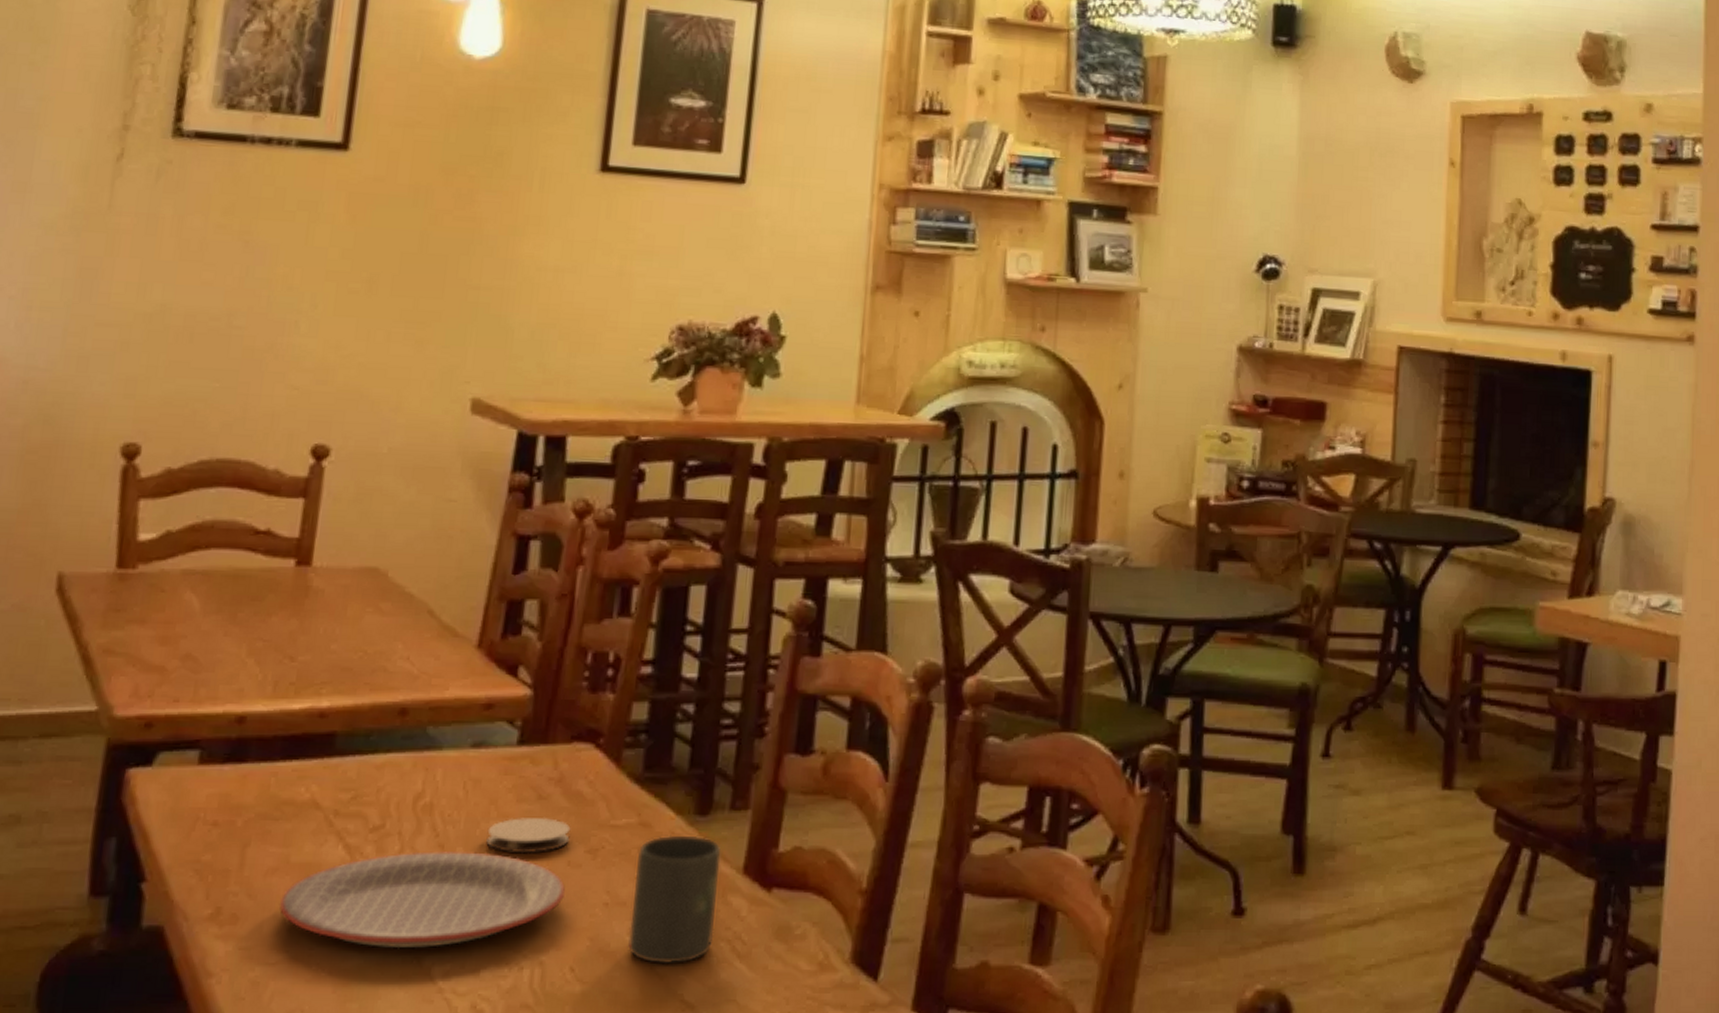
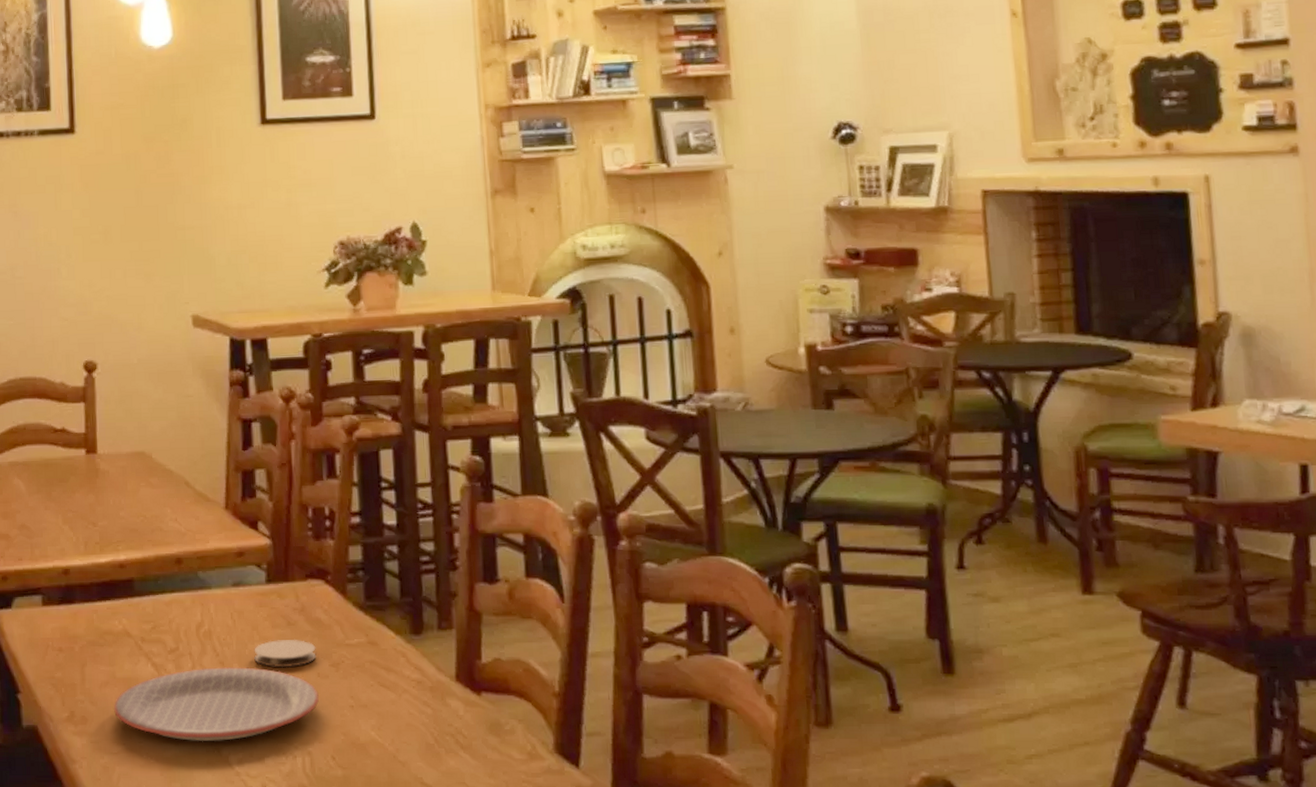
mug: present [628,835,721,963] -> none [370,651,440,753]

